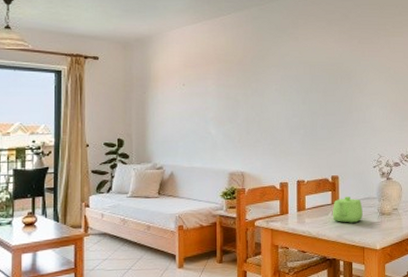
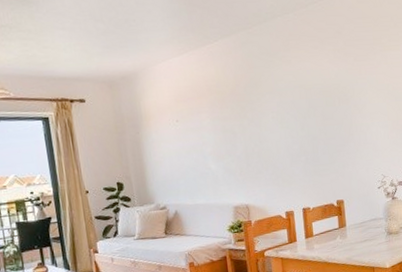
teapot: present [333,197,363,223] -> none [340,219,371,245]

